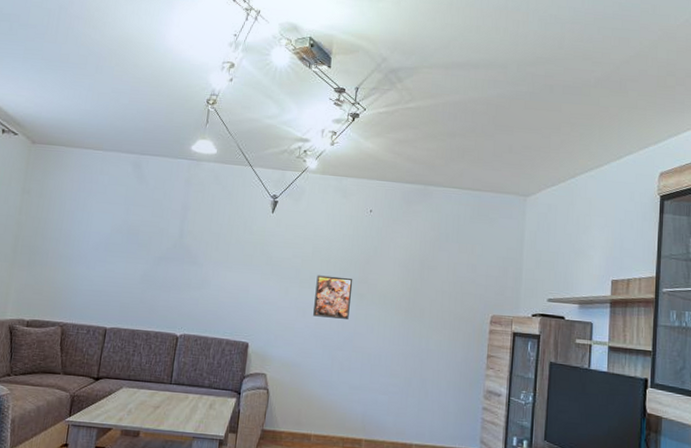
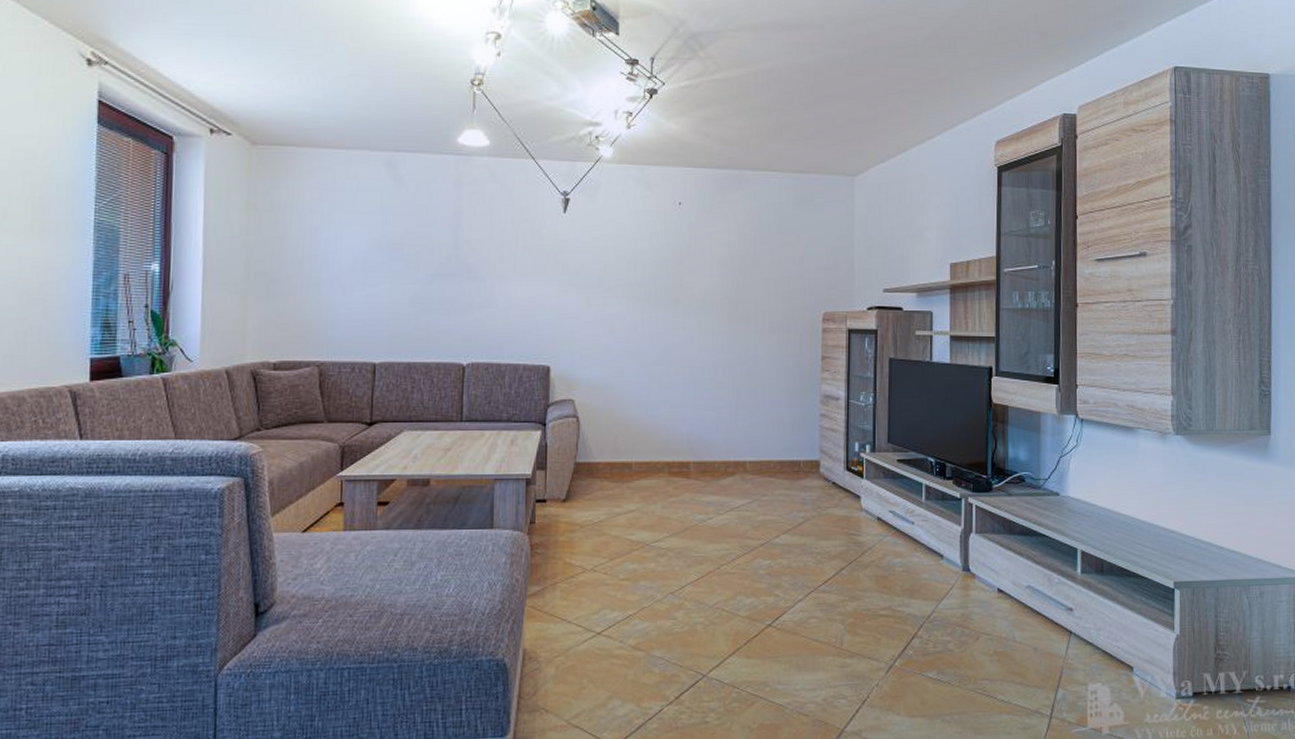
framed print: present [313,275,353,319] -> none [623,282,666,330]

